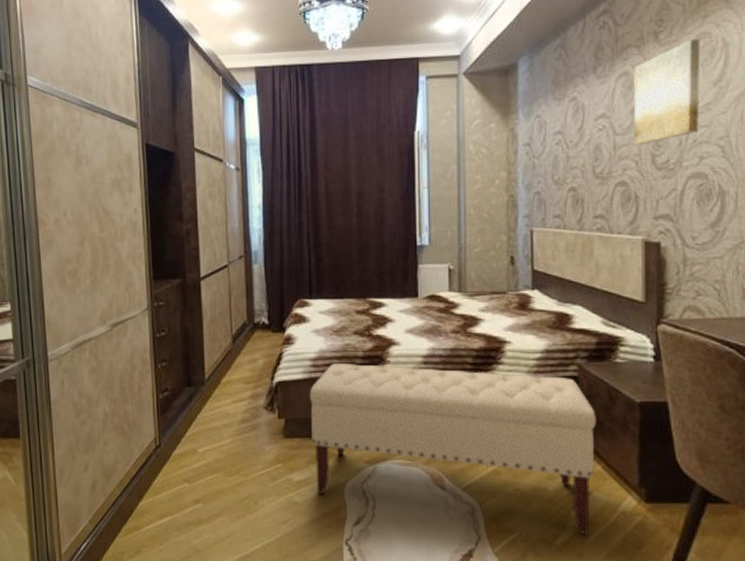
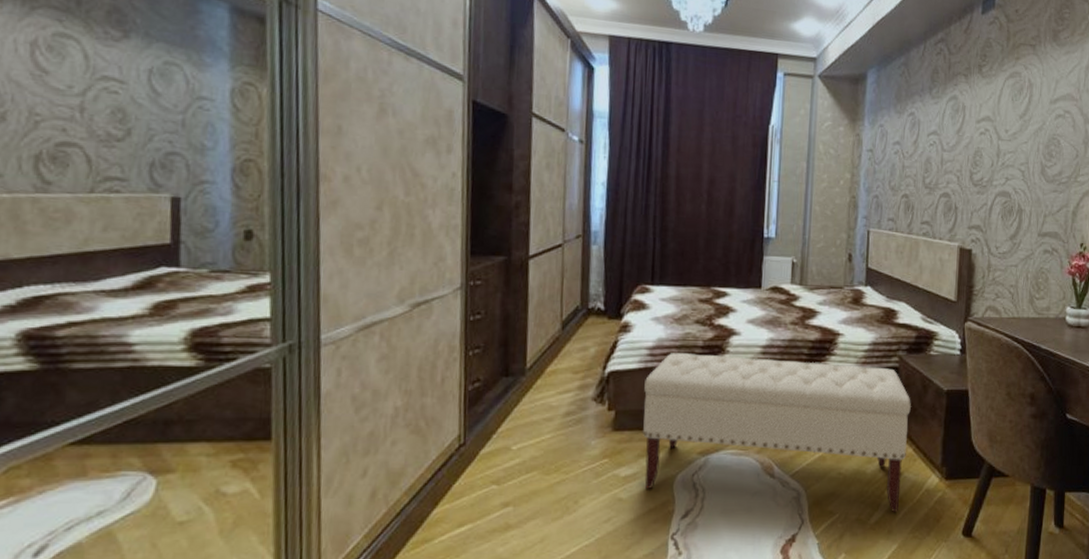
wall art: present [633,40,701,146] -> none [957,76,1013,163]

